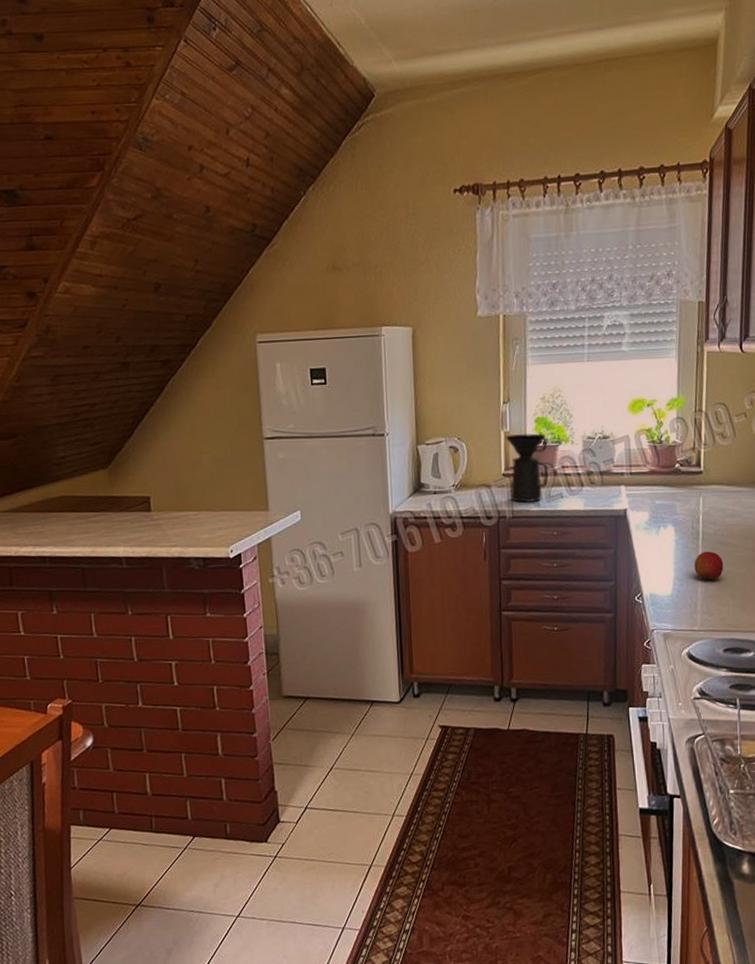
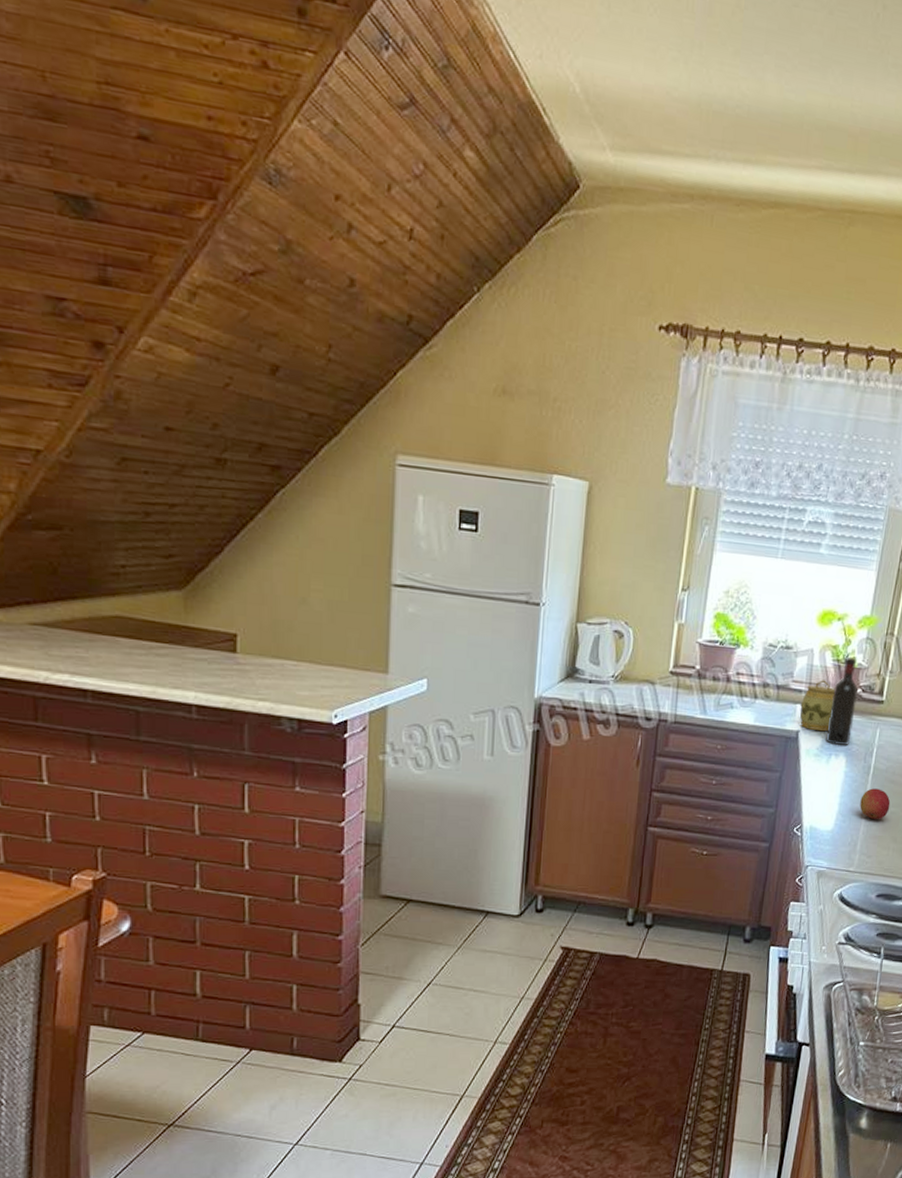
coffee maker: present [505,433,549,503] -> none [676,627,725,708]
jar: none [624,461,655,507] -> present [799,680,835,732]
wine bottle: none [652,436,677,517] -> present [826,656,859,745]

